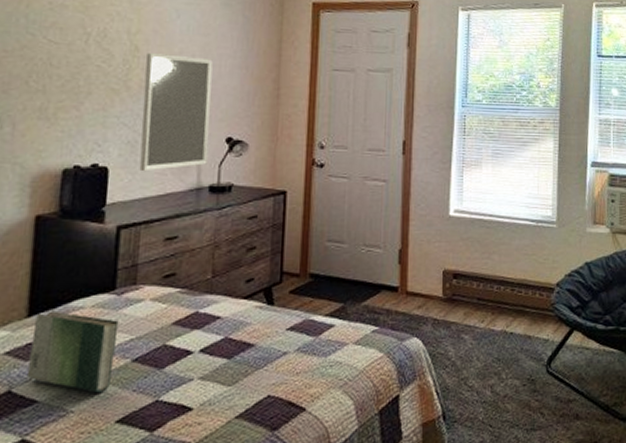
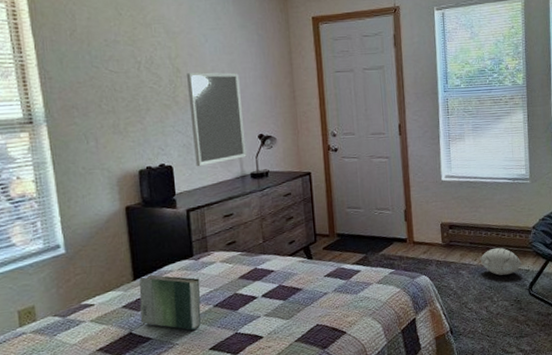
plush toy: none [488,307,540,344] -> present [480,247,522,276]

